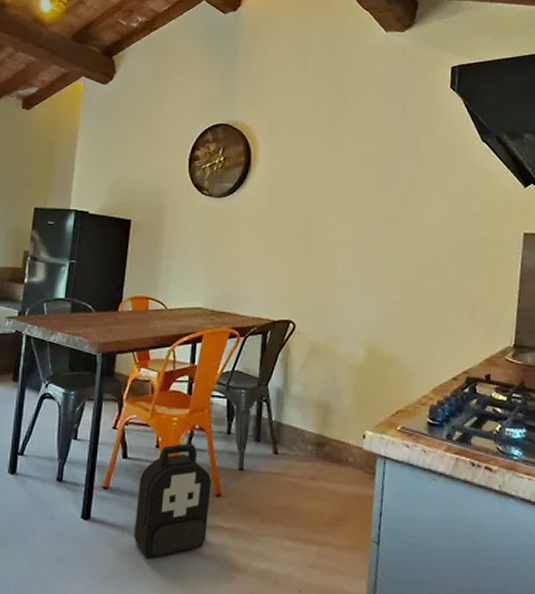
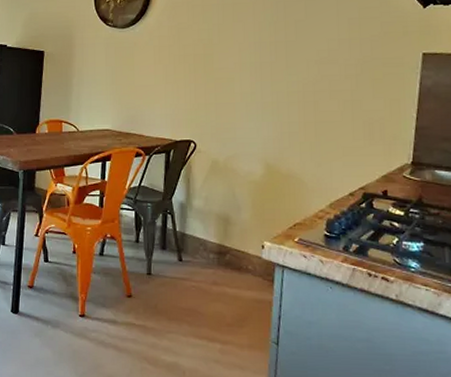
backpack: present [133,443,211,559] -> none [56,250,123,349]

